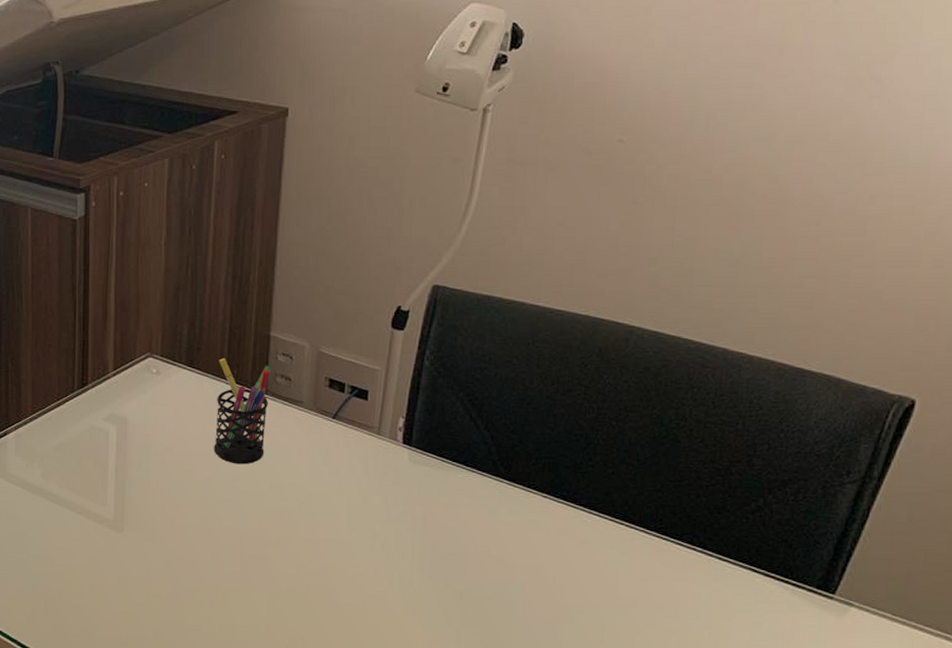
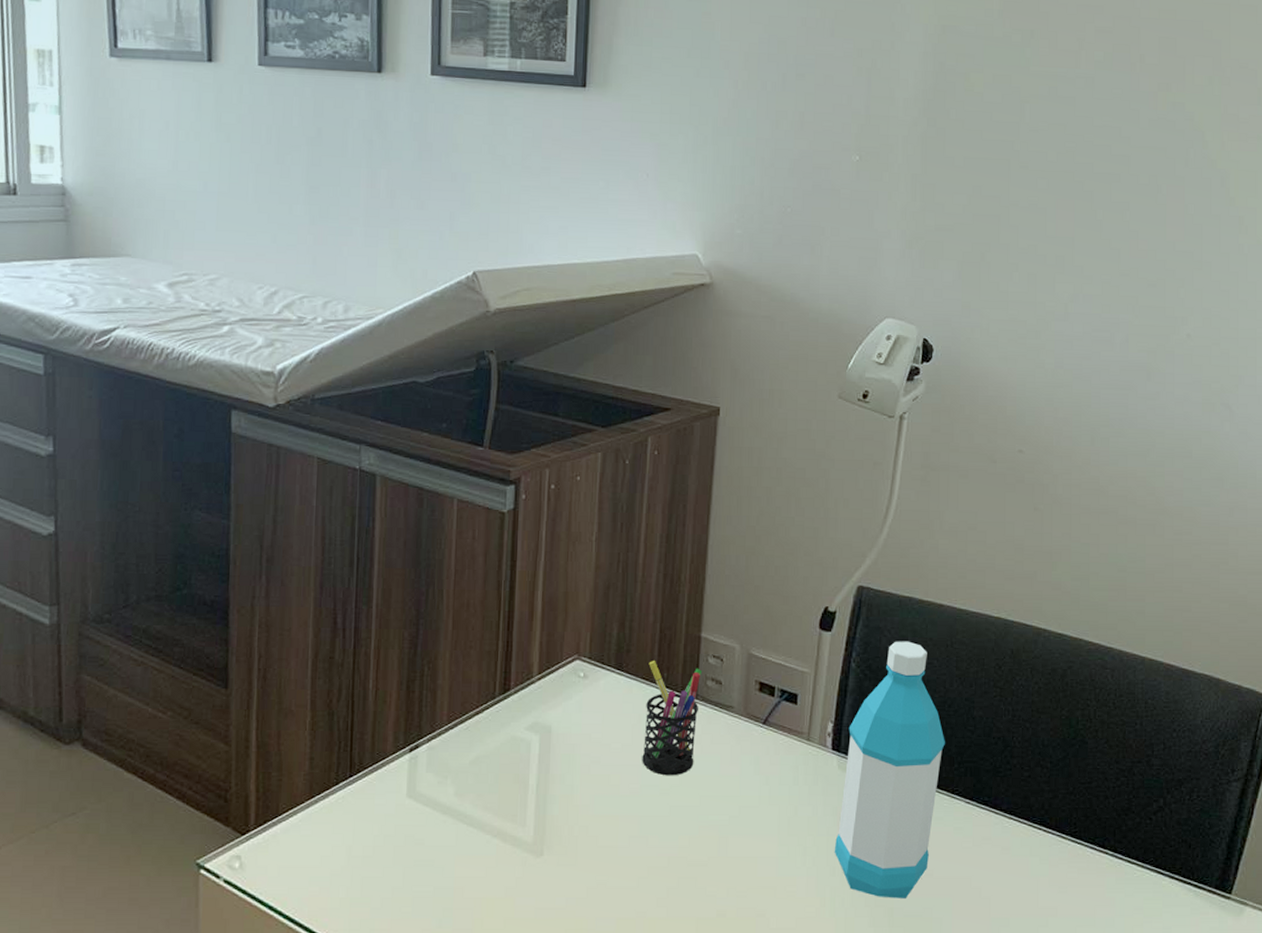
water bottle: none [403,339,523,583] -> present [834,641,945,898]

